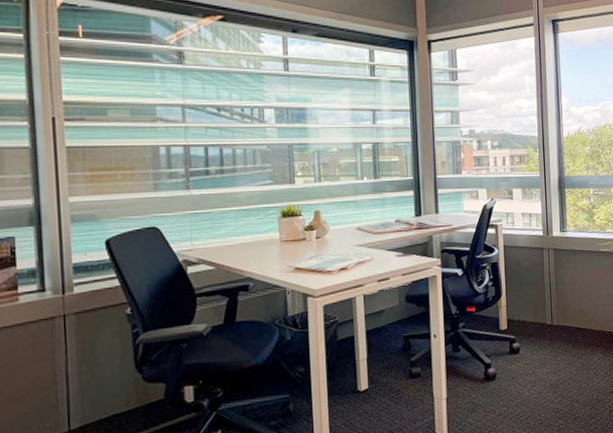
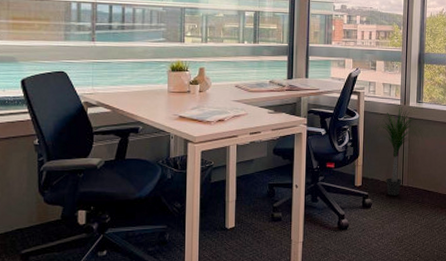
potted plant: none [511,238,572,337] -> present [369,107,425,195]

